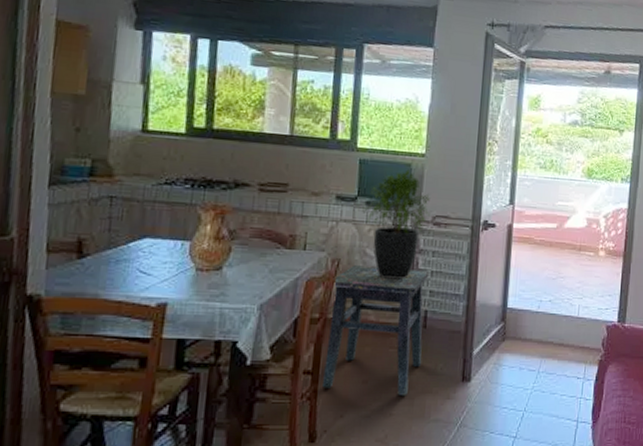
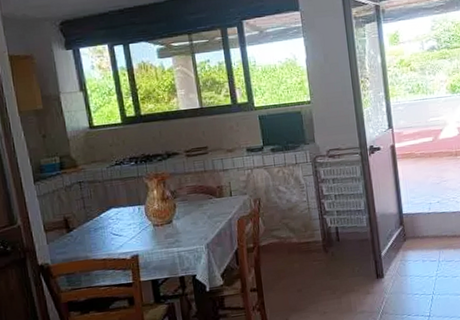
side table: present [321,265,430,396] -> none [258,195,342,300]
potted plant: present [361,169,430,280] -> none [268,116,325,208]

